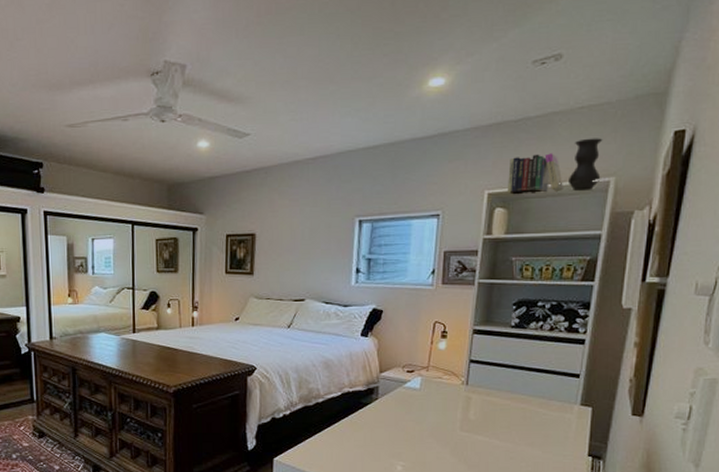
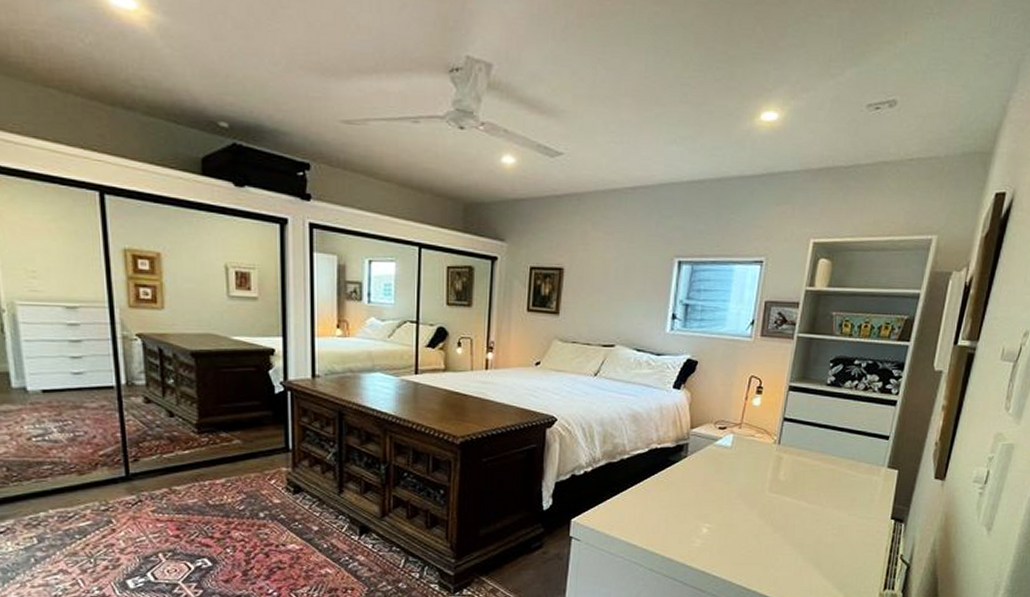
books: present [508,153,564,195] -> none [833,204,889,247]
vase: present [567,138,603,192] -> none [892,192,929,248]

